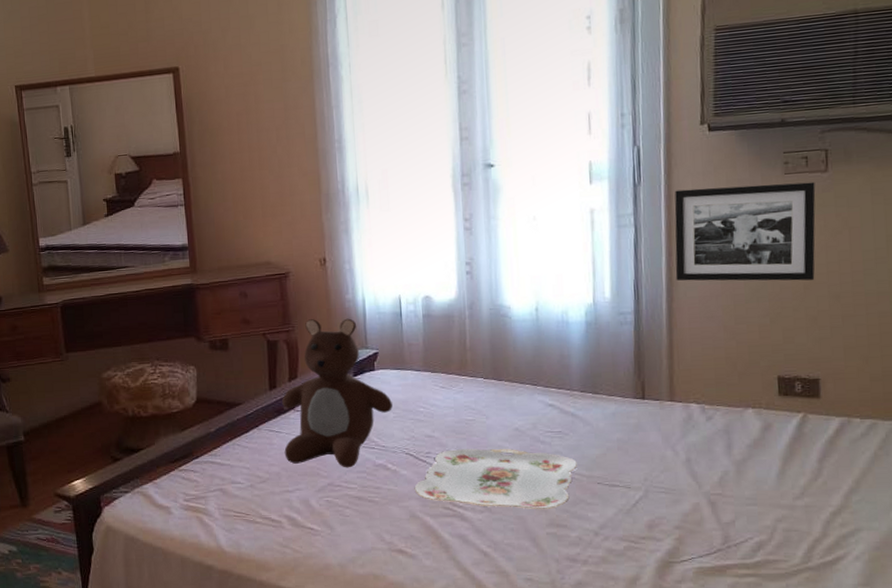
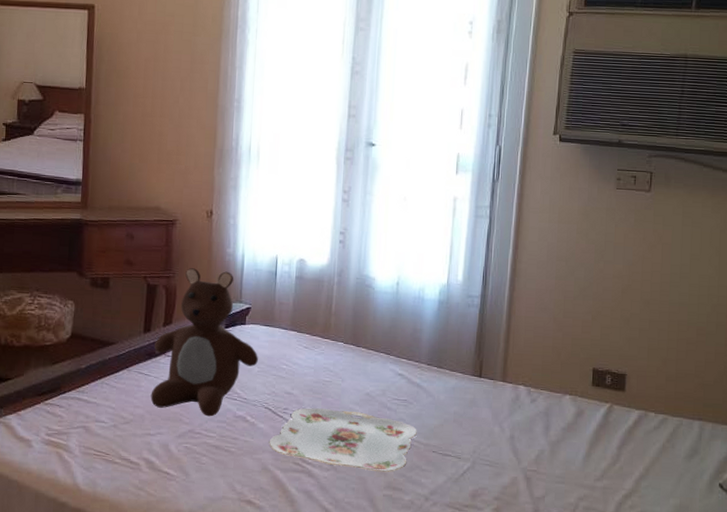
picture frame: present [674,182,816,281] -> none [519,190,640,286]

